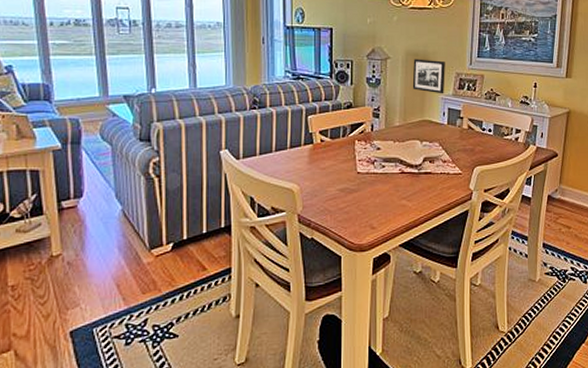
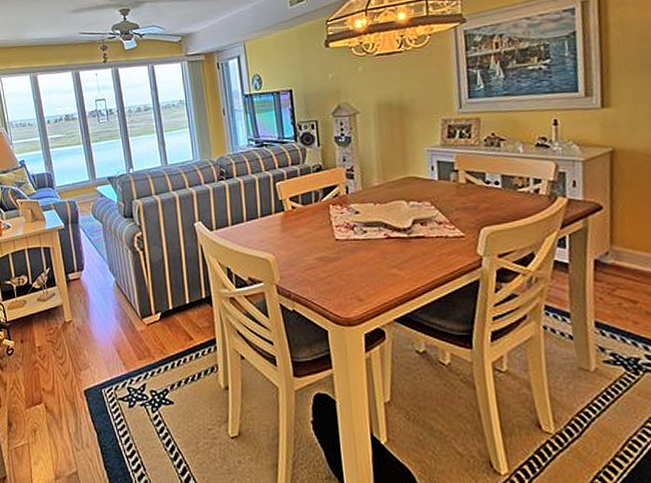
picture frame: present [412,59,445,94] -> none [387,108,430,146]

